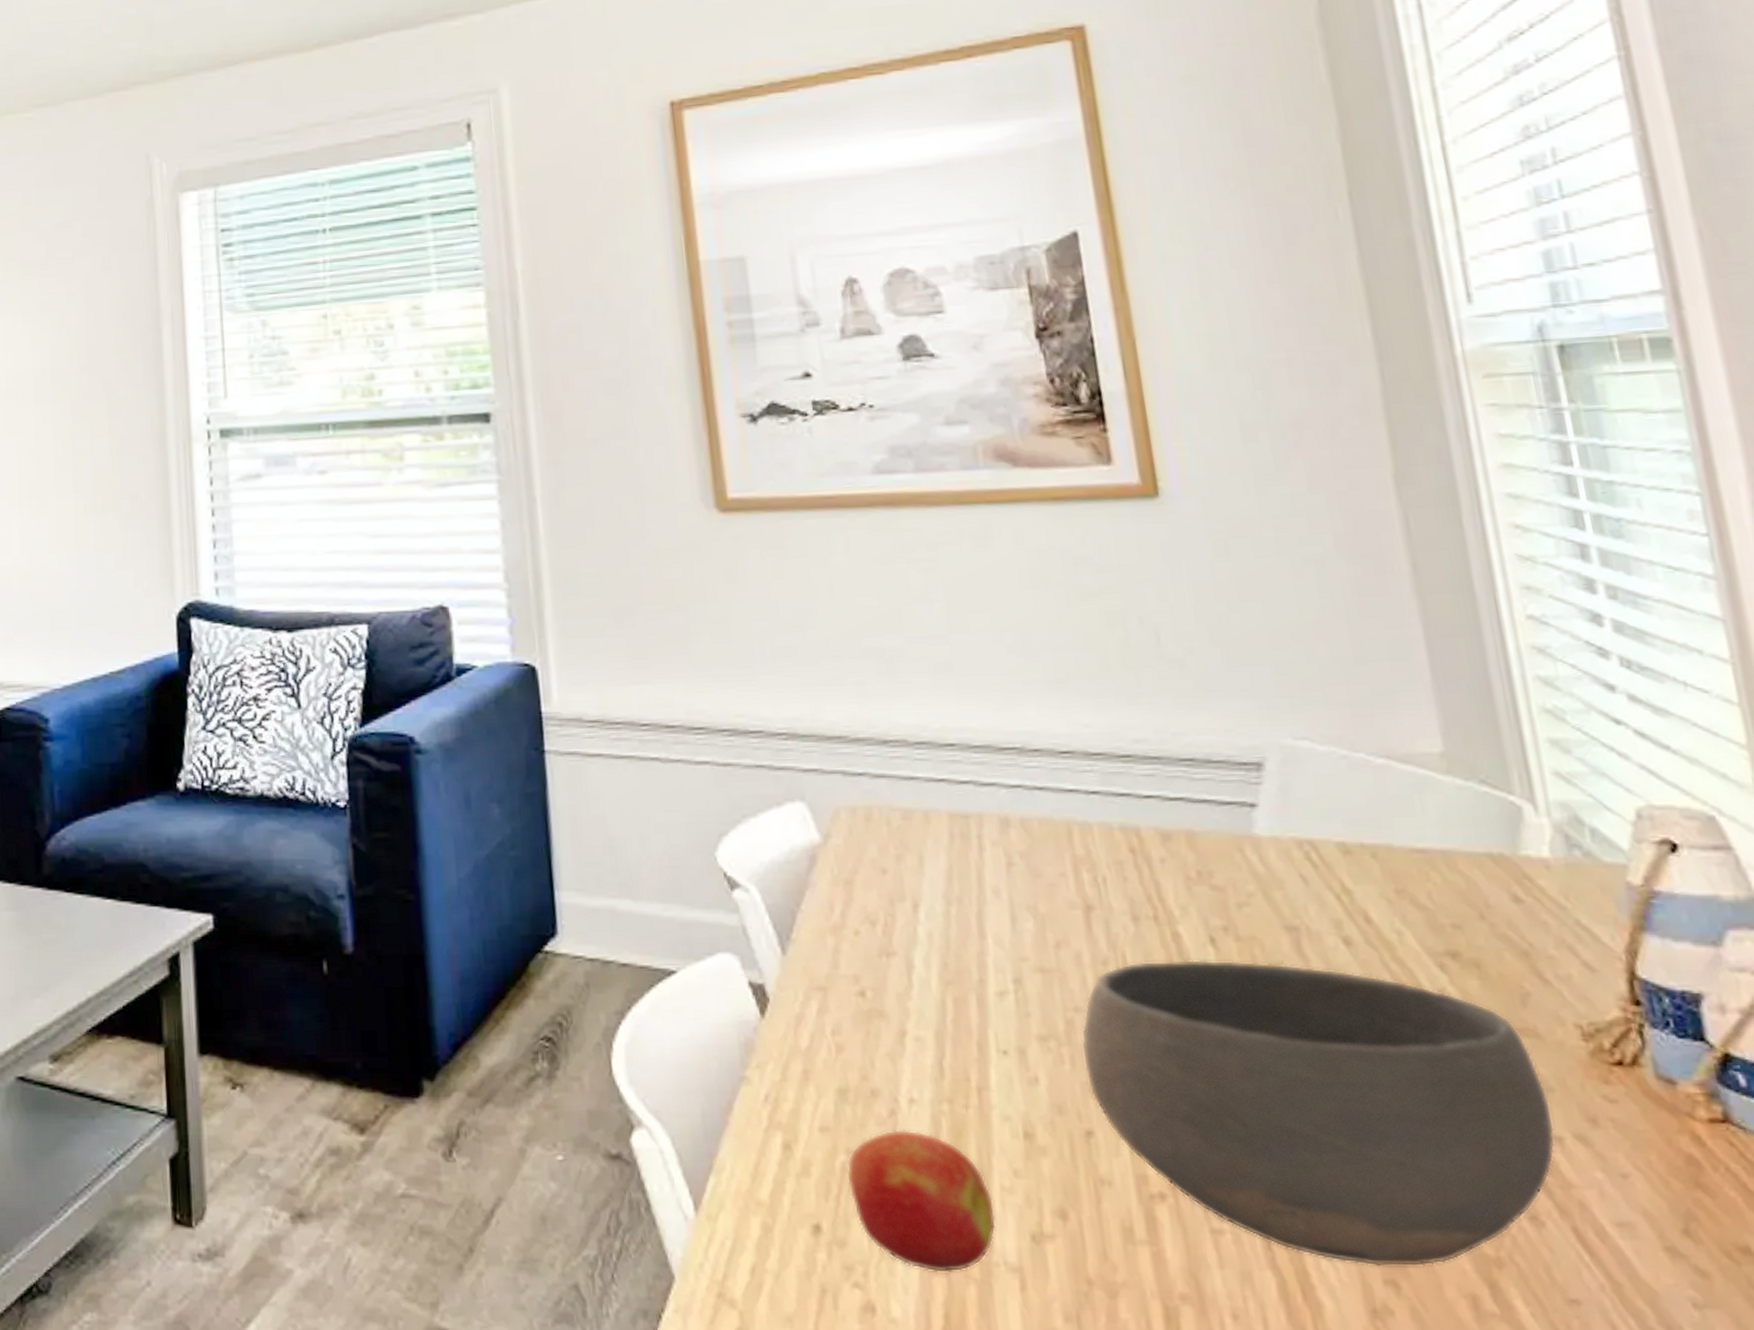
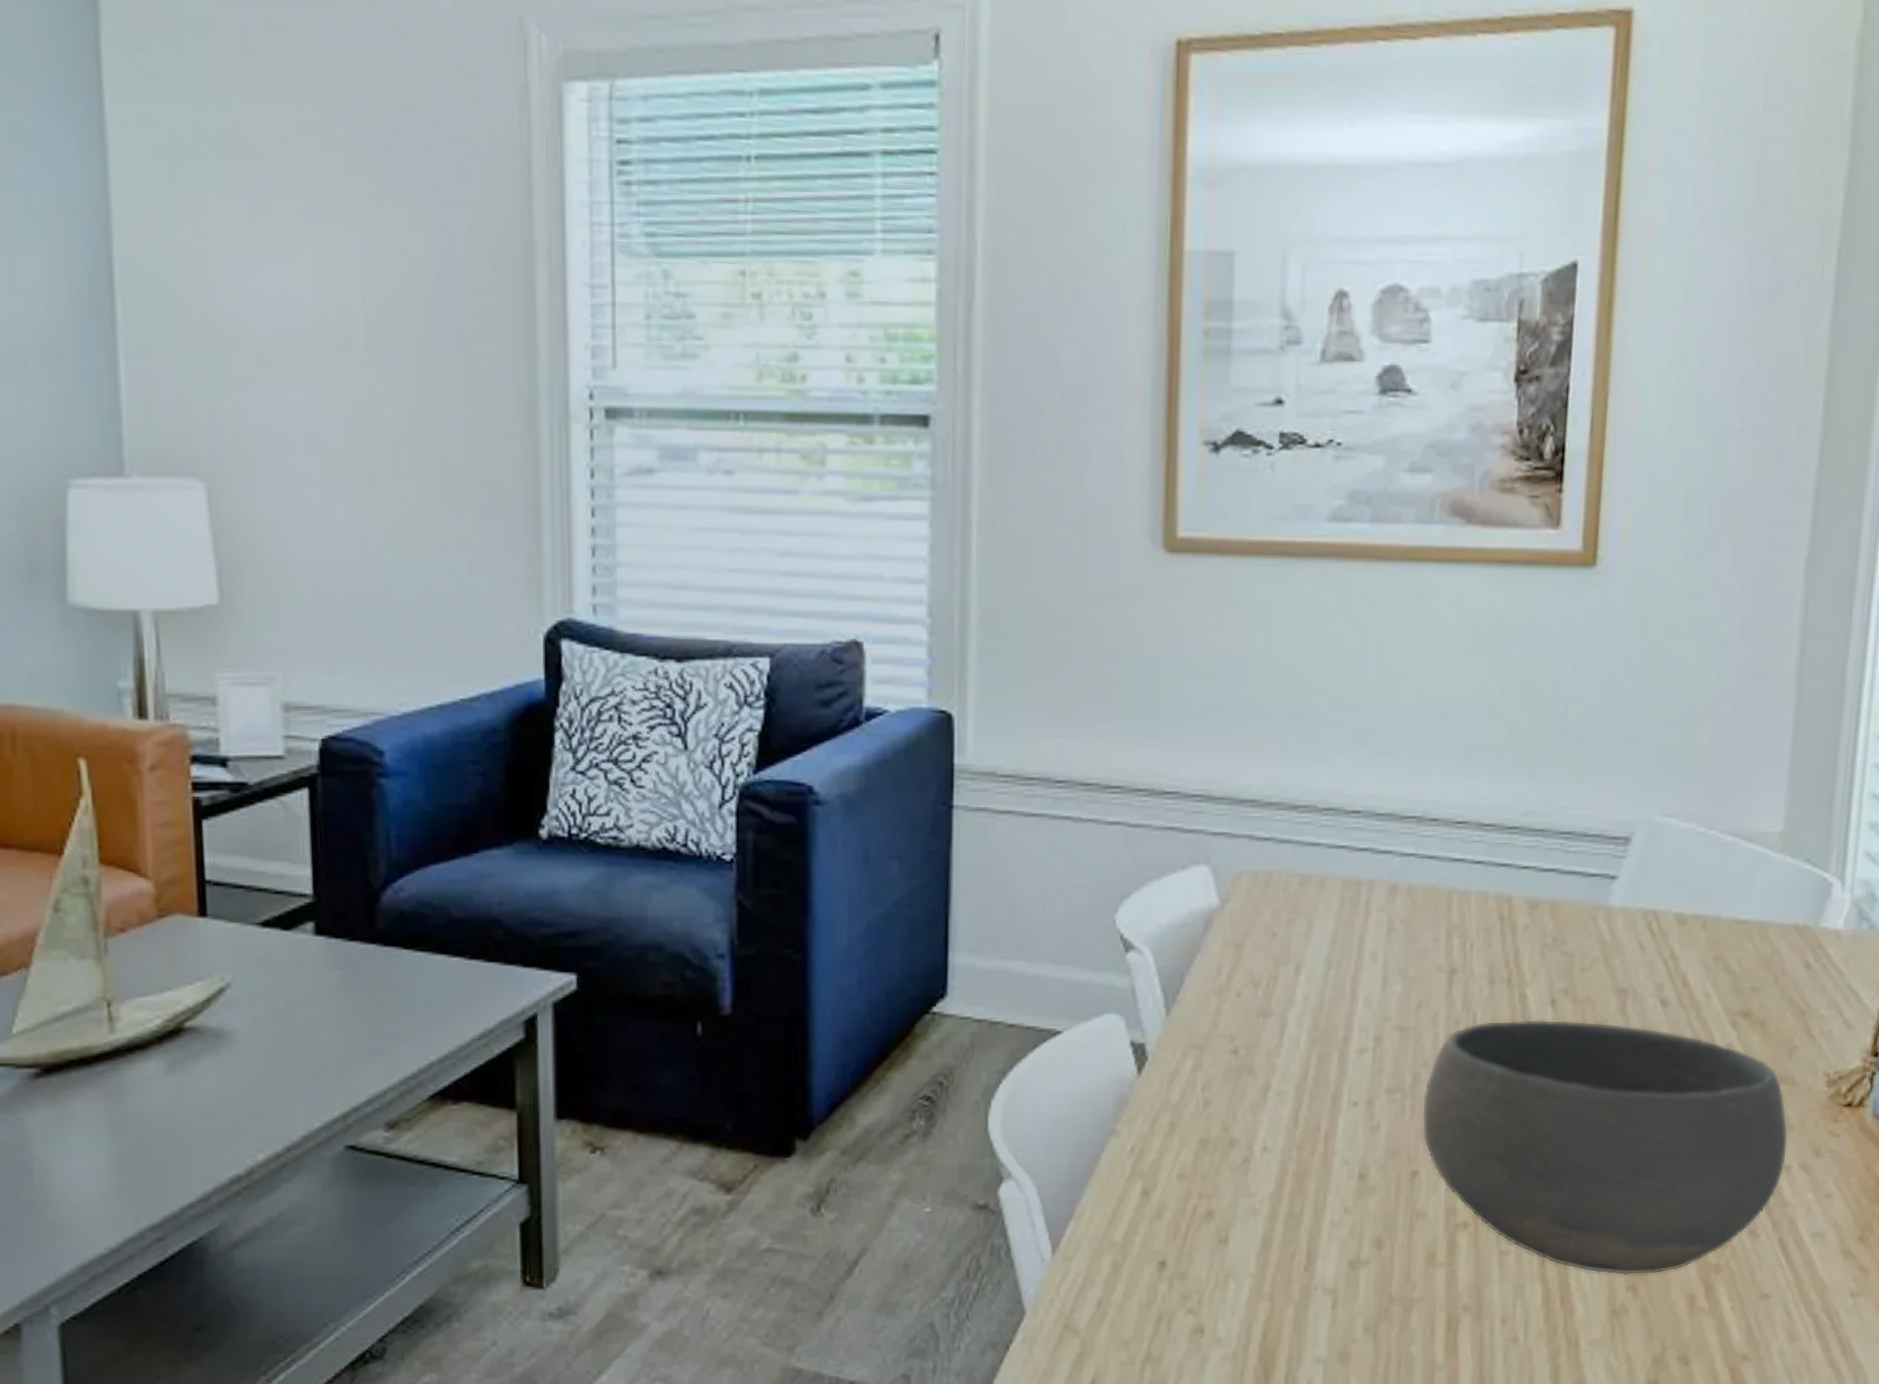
apple: present [846,1130,997,1273] -> none [1196,1175,1322,1297]

